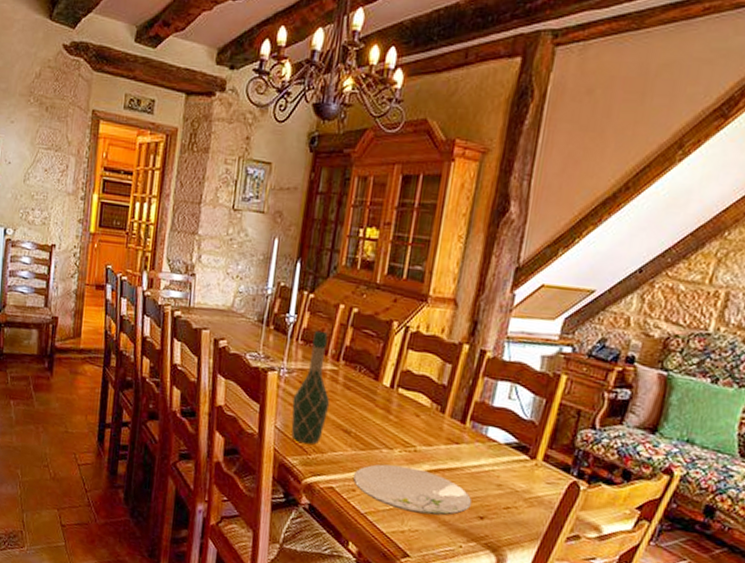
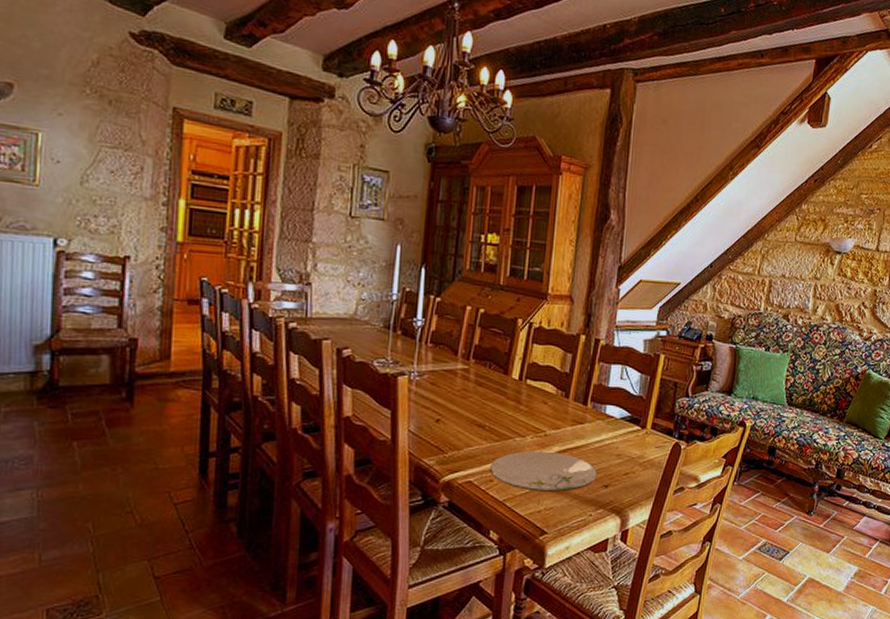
wine bottle: present [291,330,330,445] -> none [425,332,463,444]

